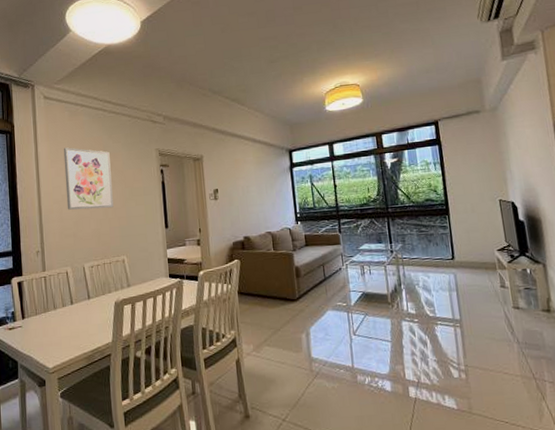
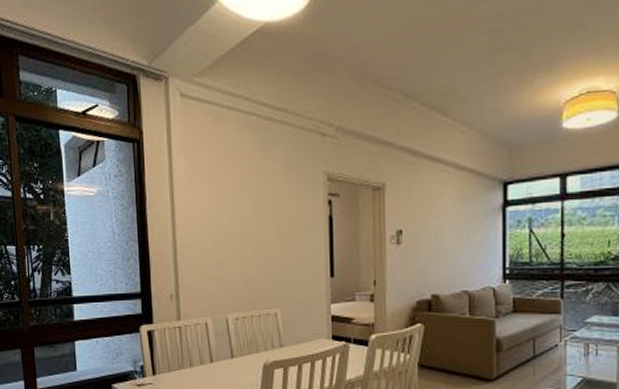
wall art: present [63,147,114,210] -> none [204,164,266,247]

